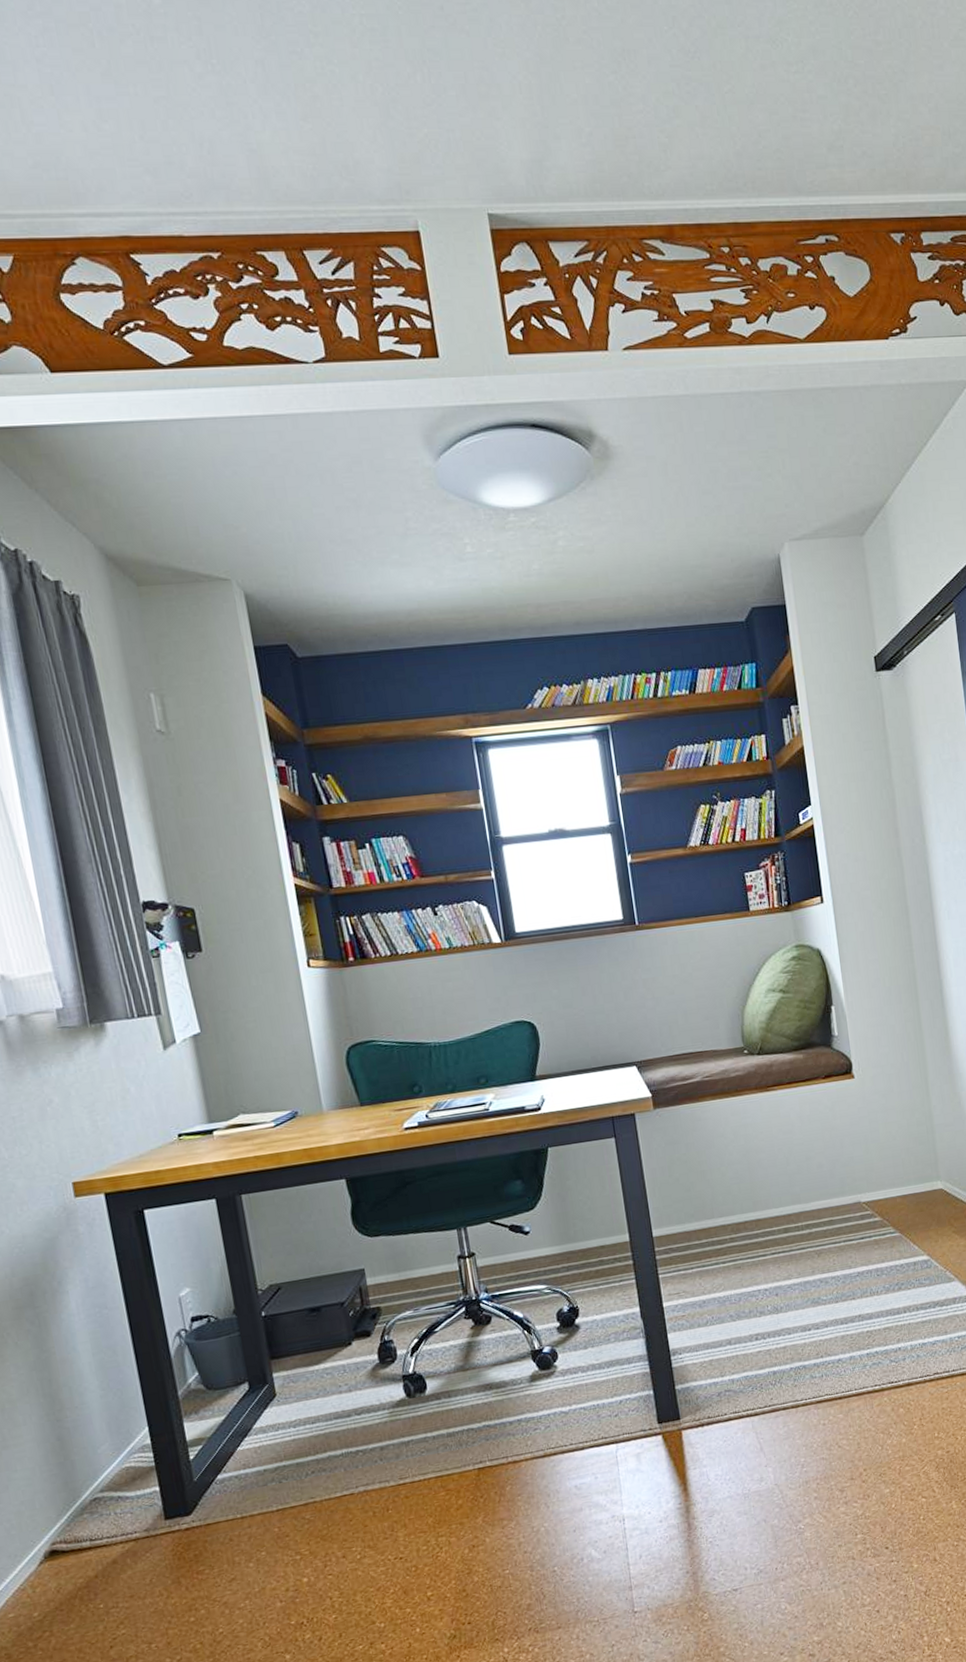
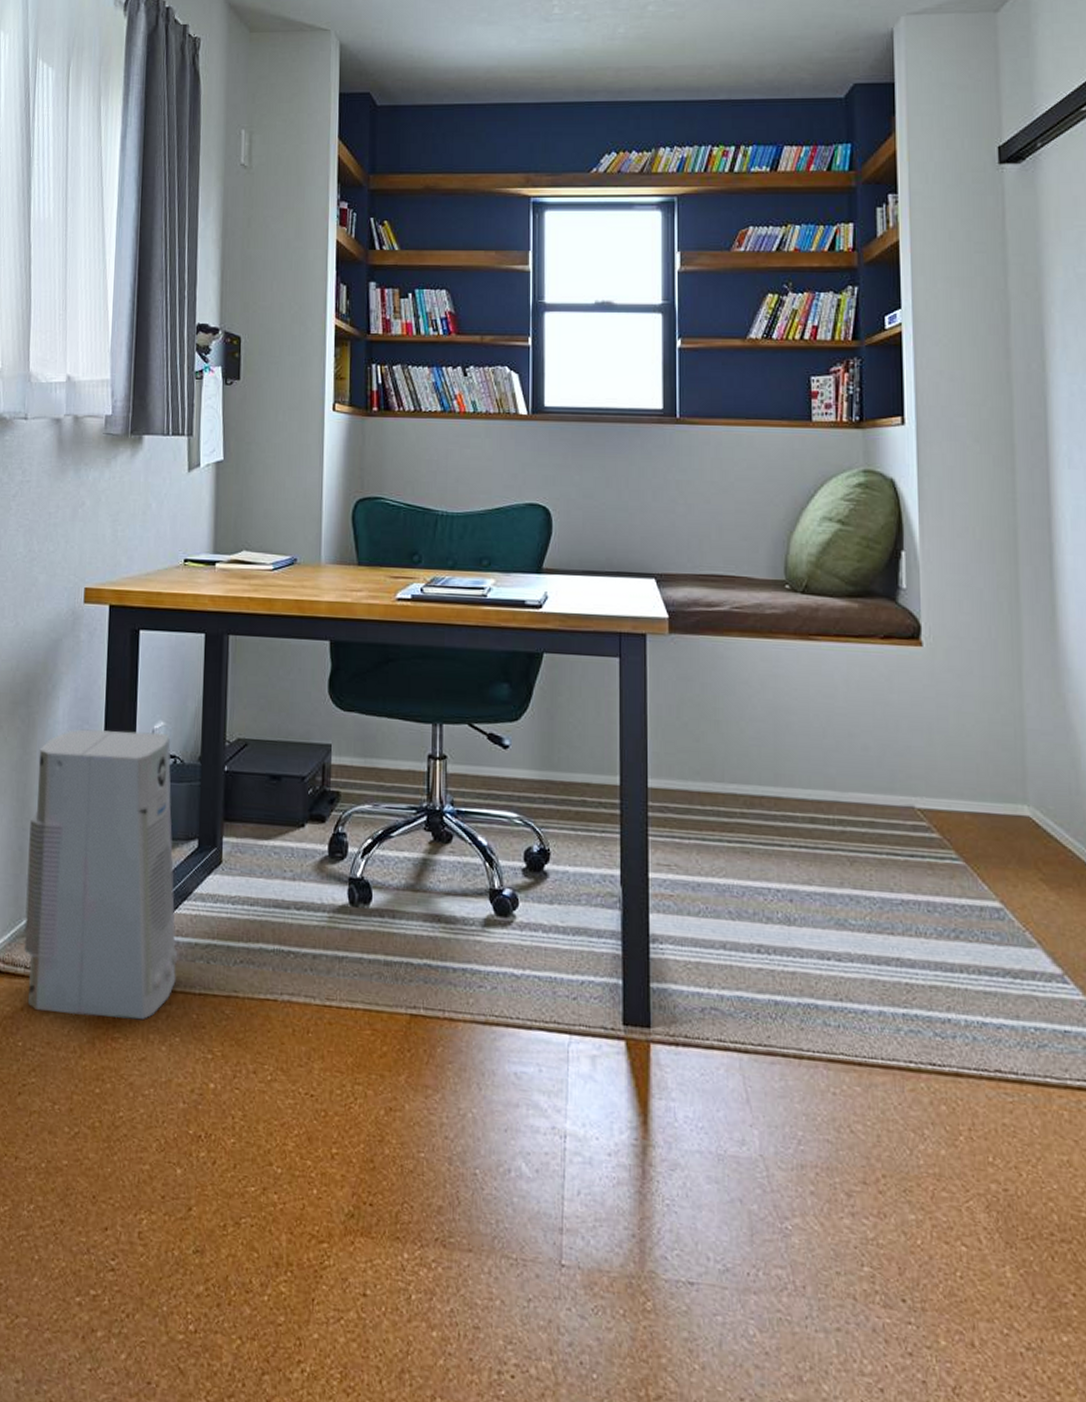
air purifier: none [57,1298,251,1573] -> present [23,728,178,1020]

